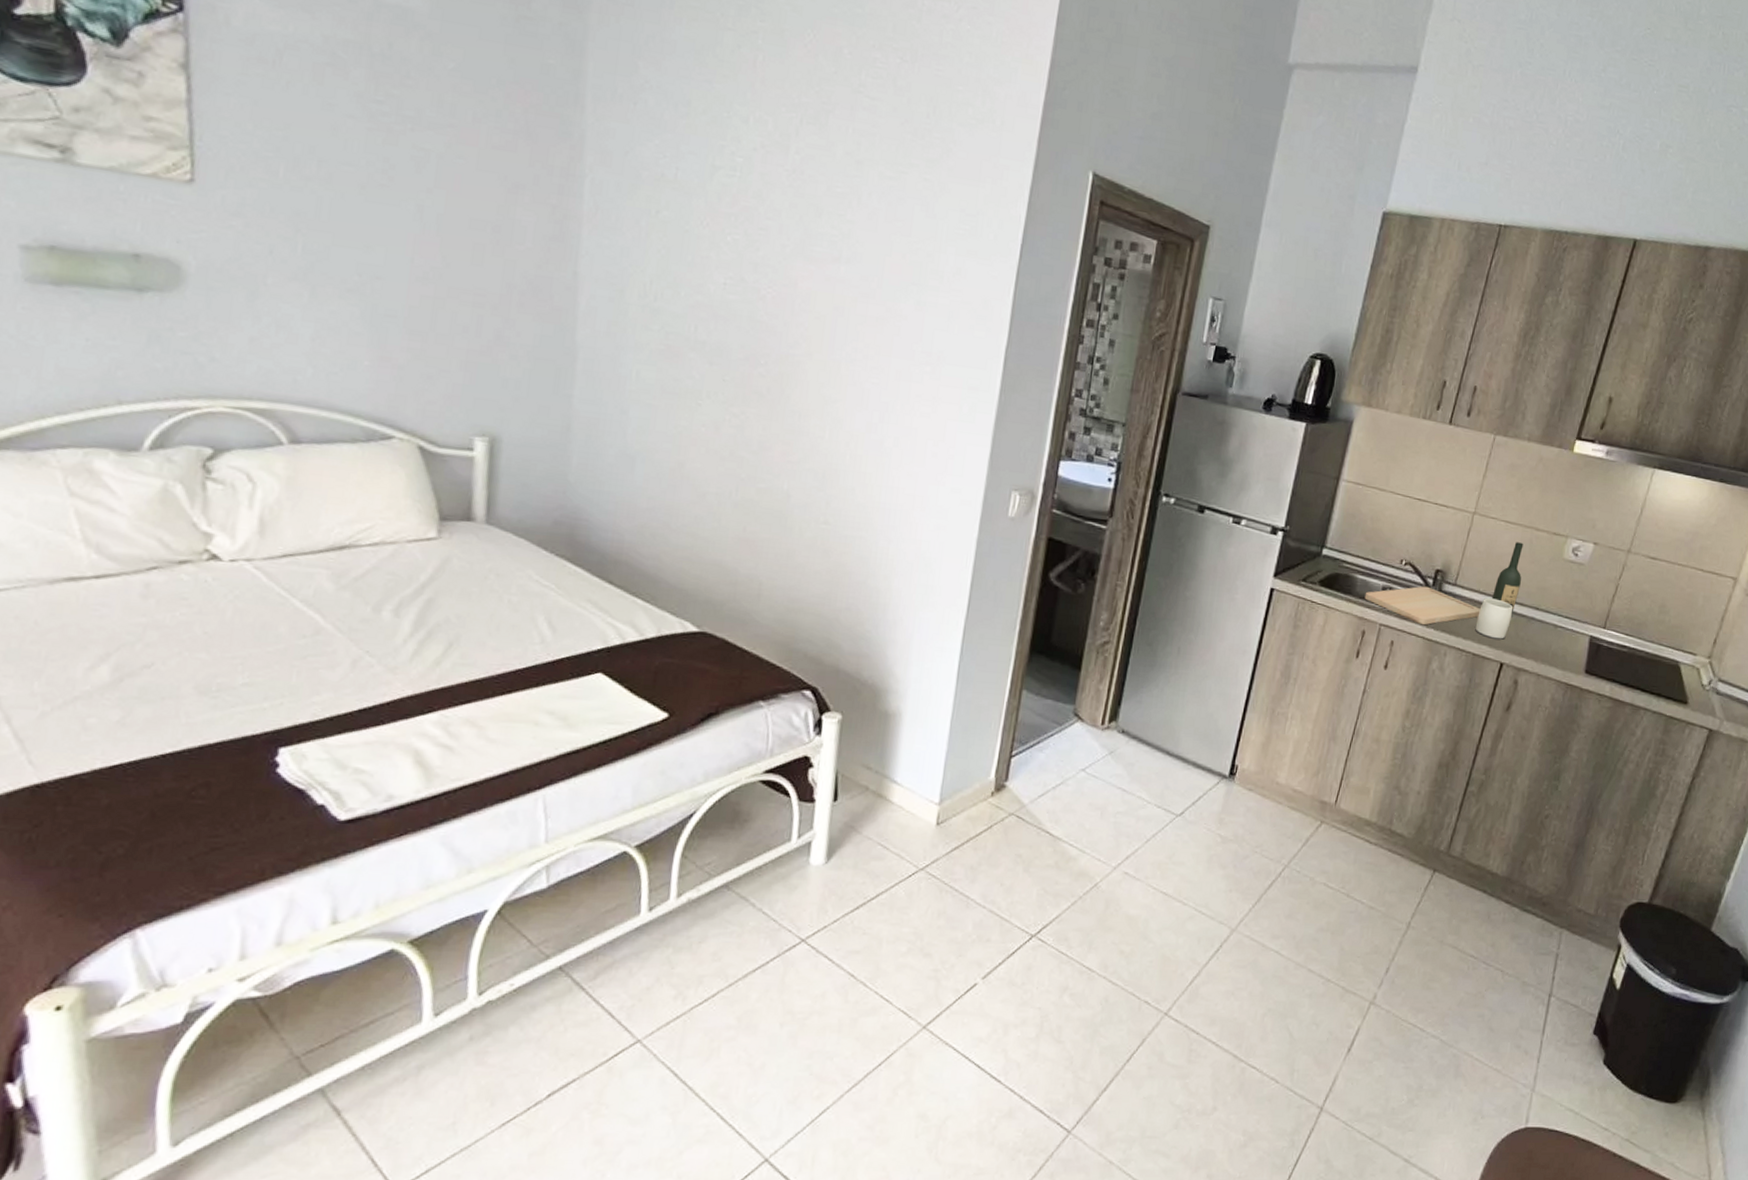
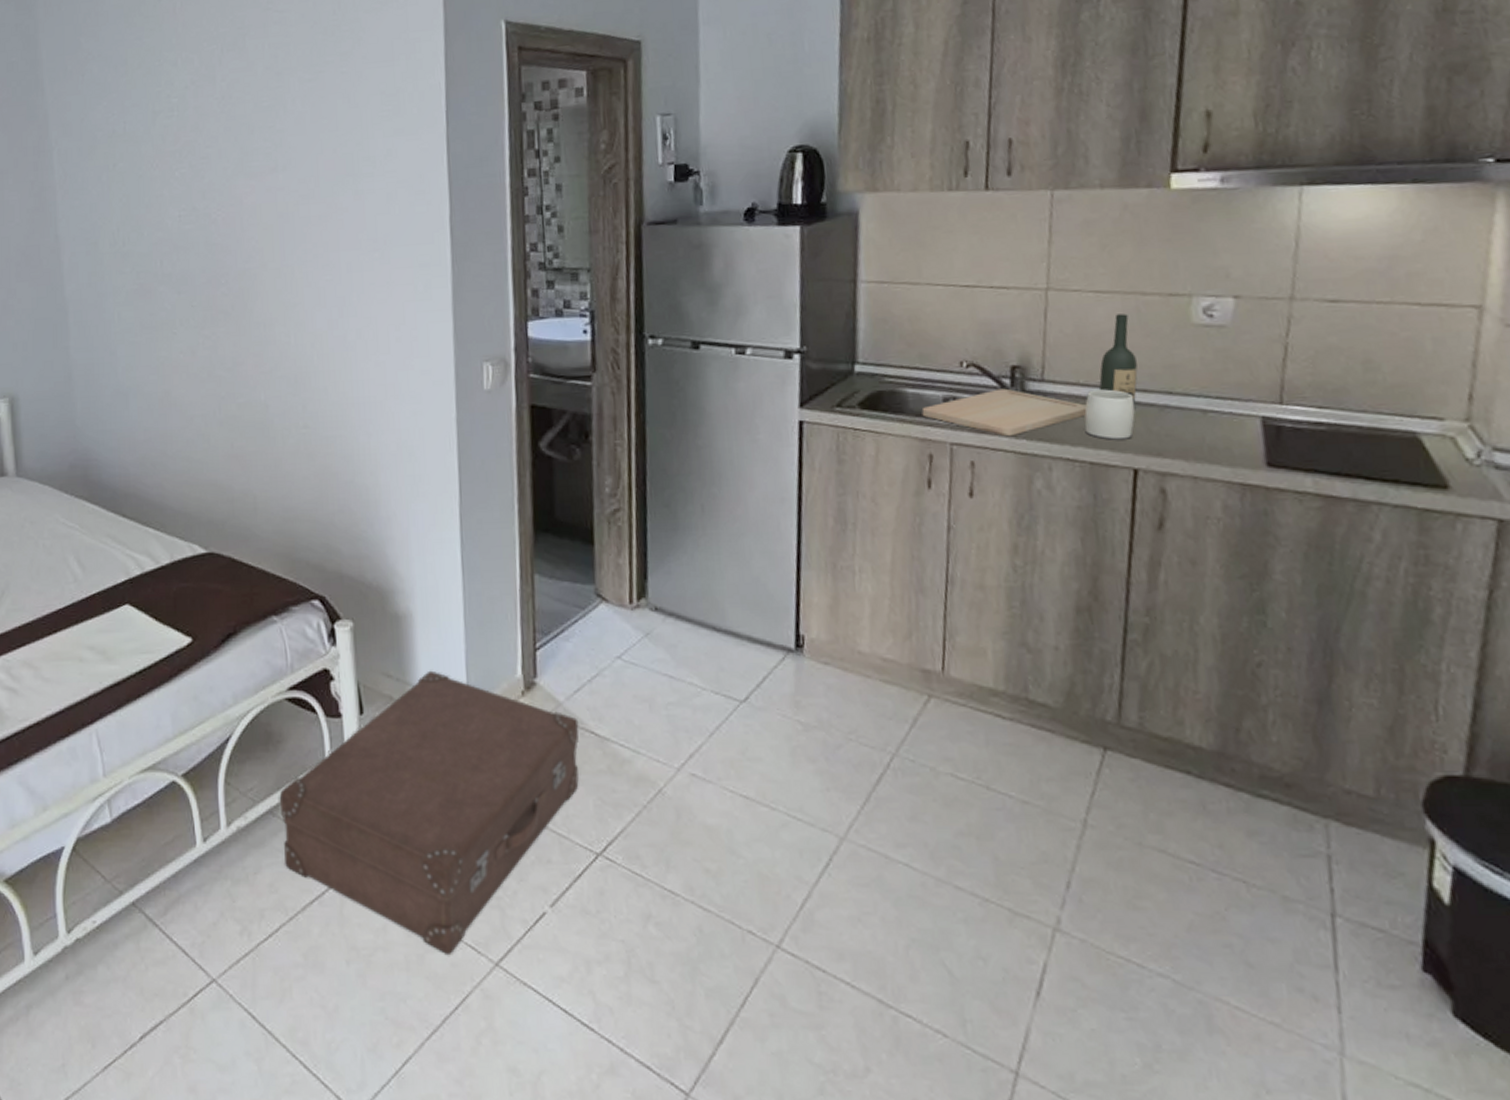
suitcase: none [733,766,1038,1018] -> present [280,670,579,954]

